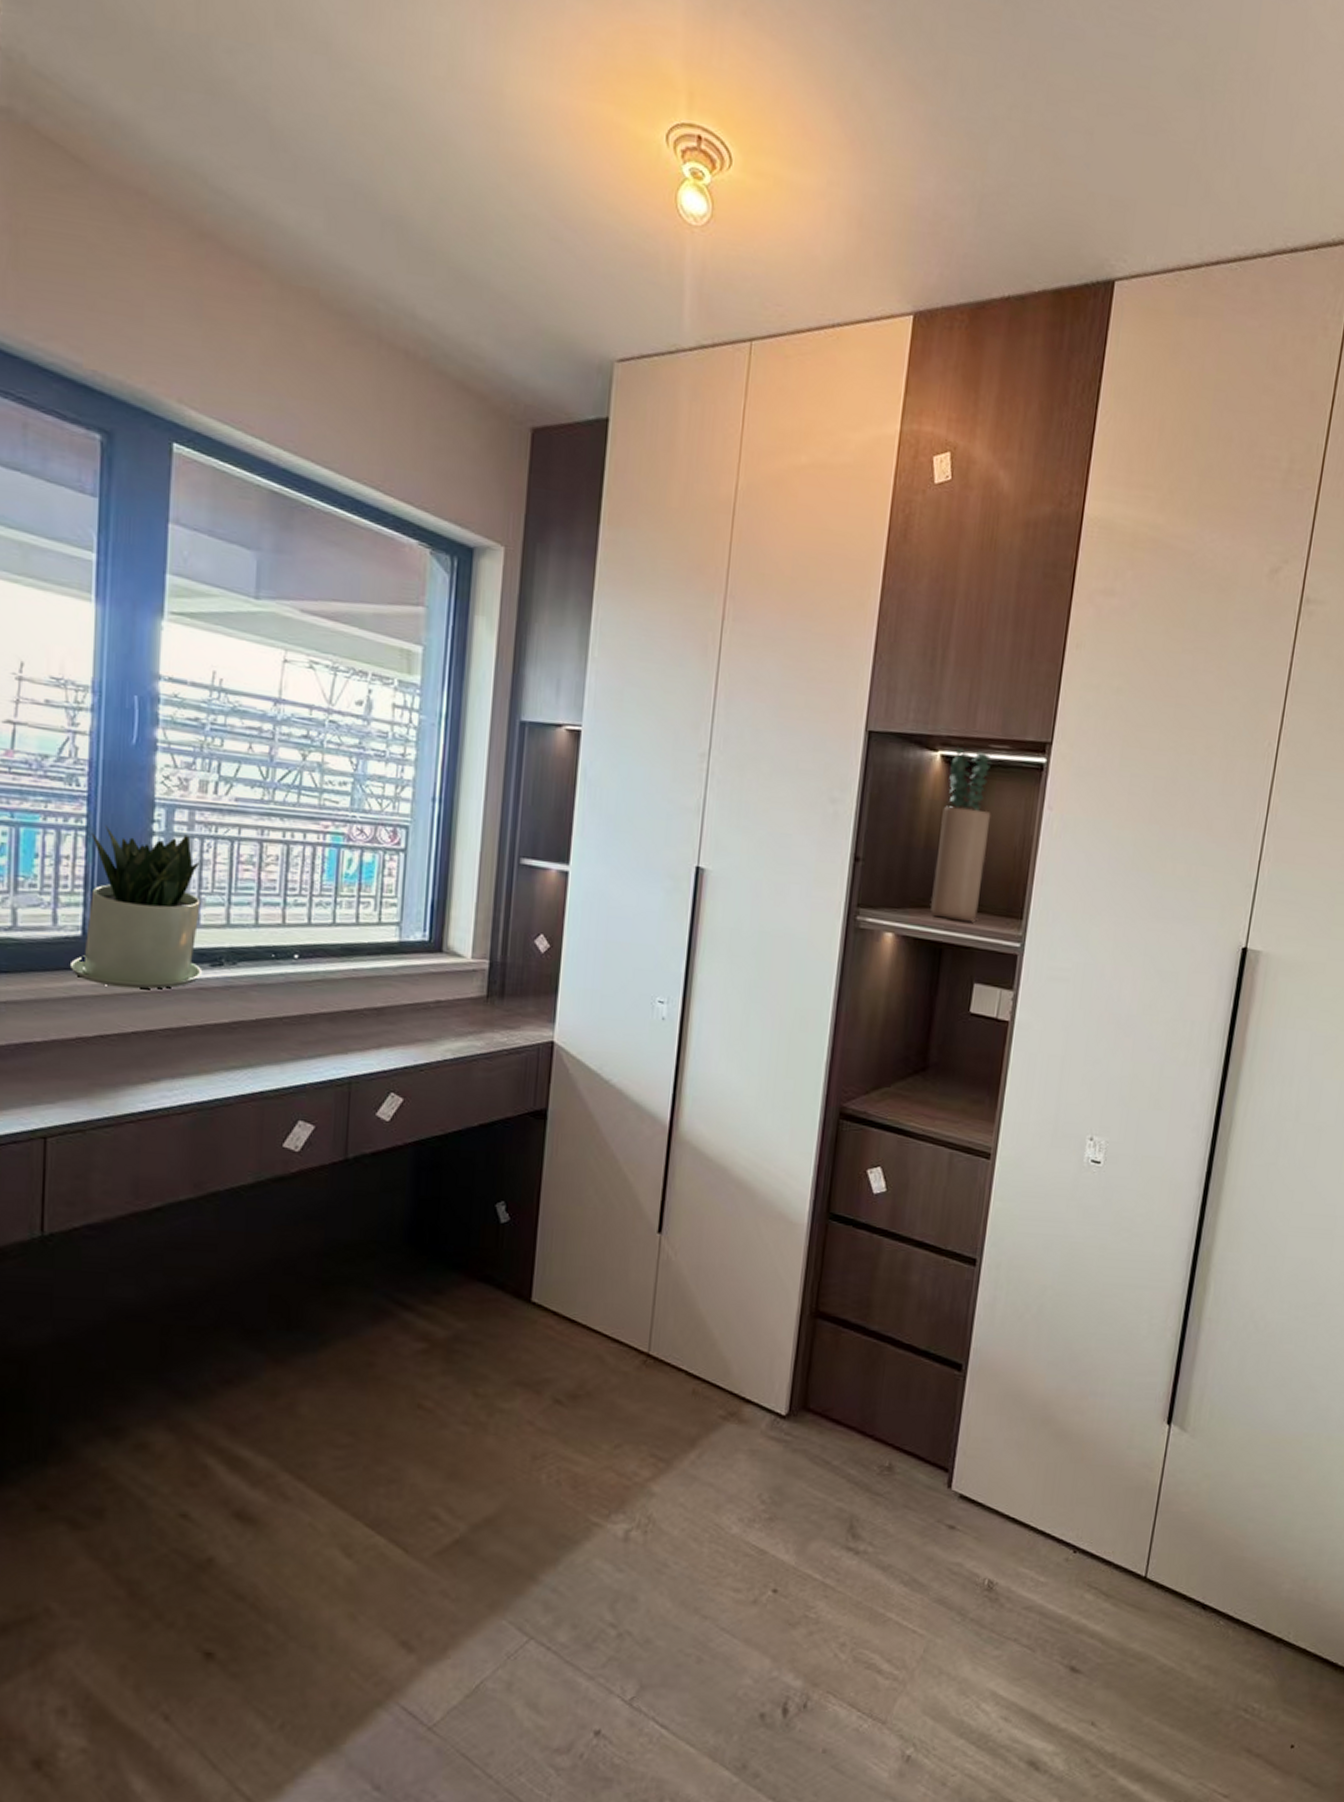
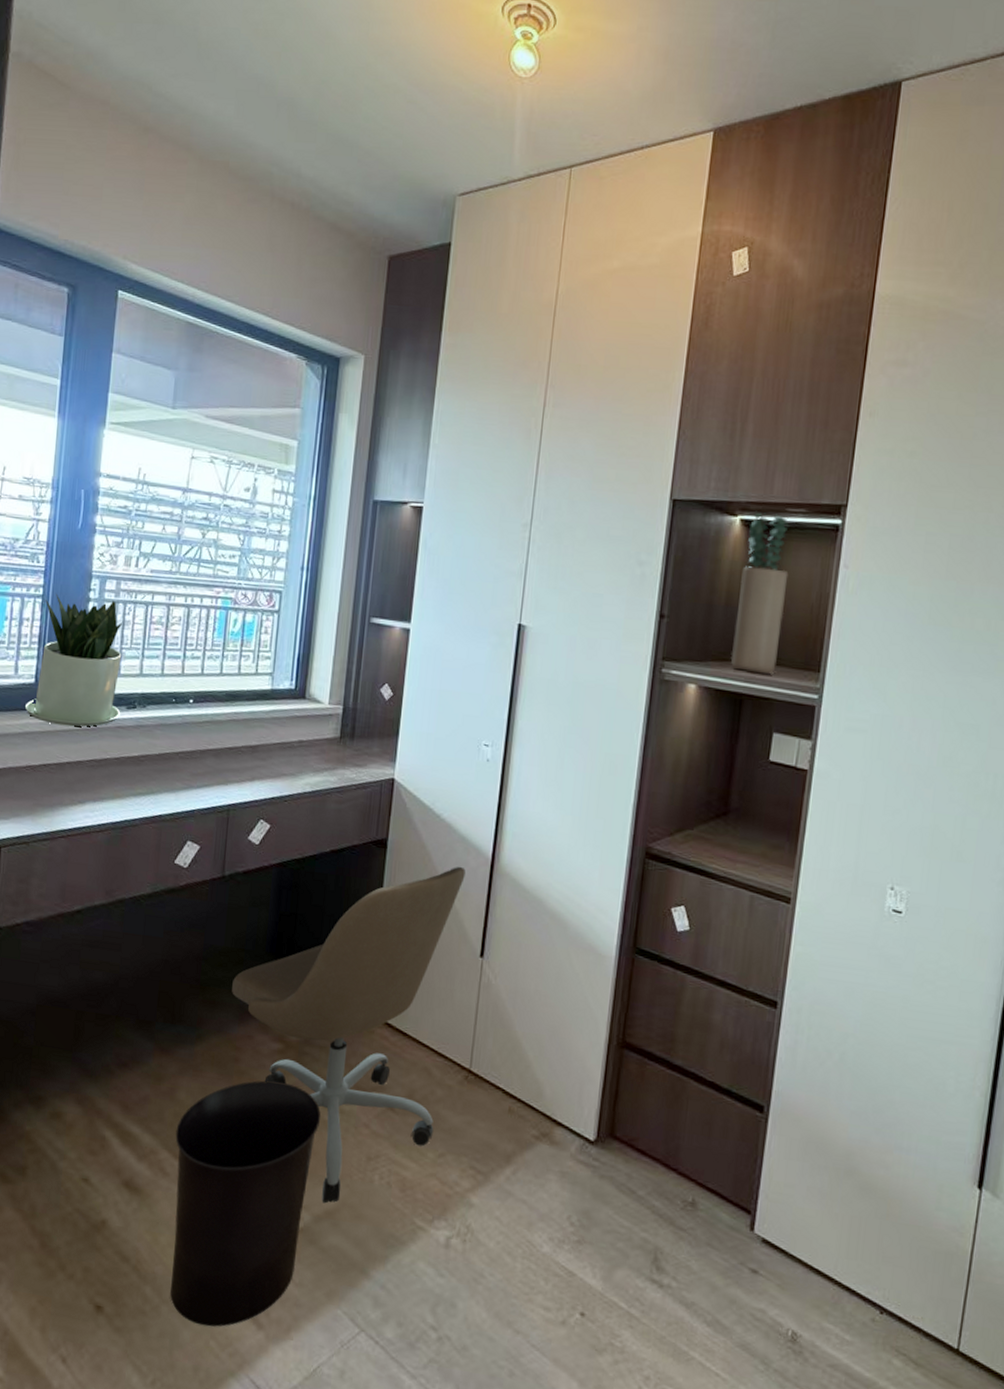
waste bin: none [297,1384,477,1658] -> present [170,1080,321,1327]
office chair: none [362,1136,640,1511] -> present [232,866,466,1204]

